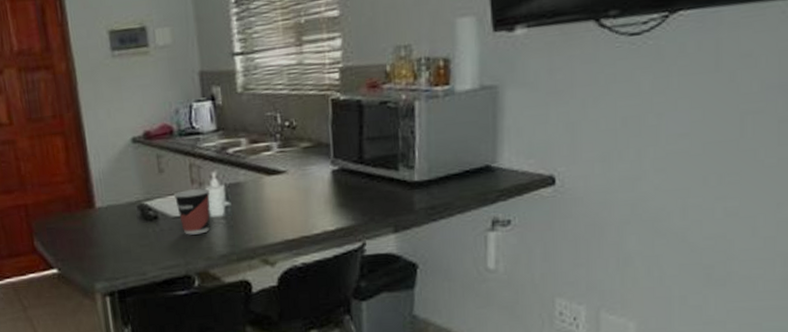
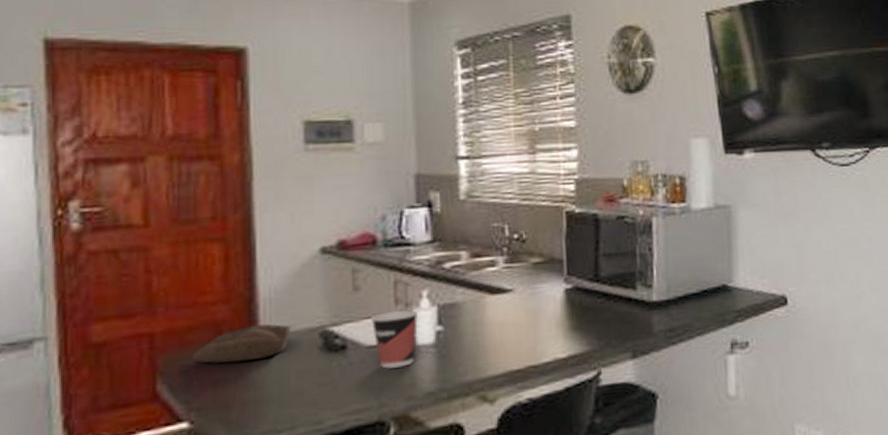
bowl: none [53,198,118,228] -> present [192,323,291,364]

